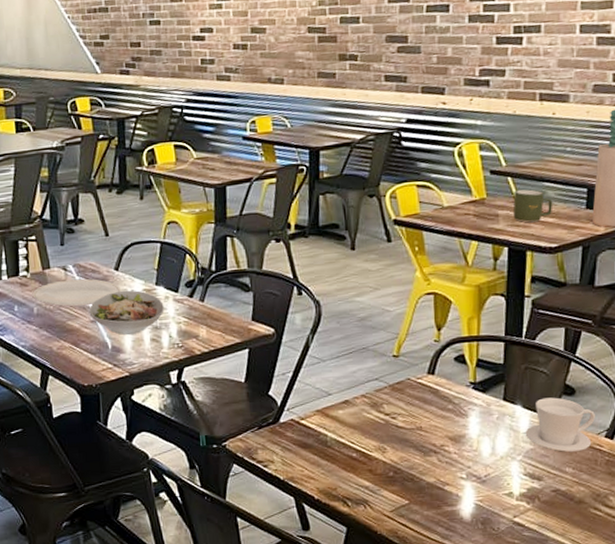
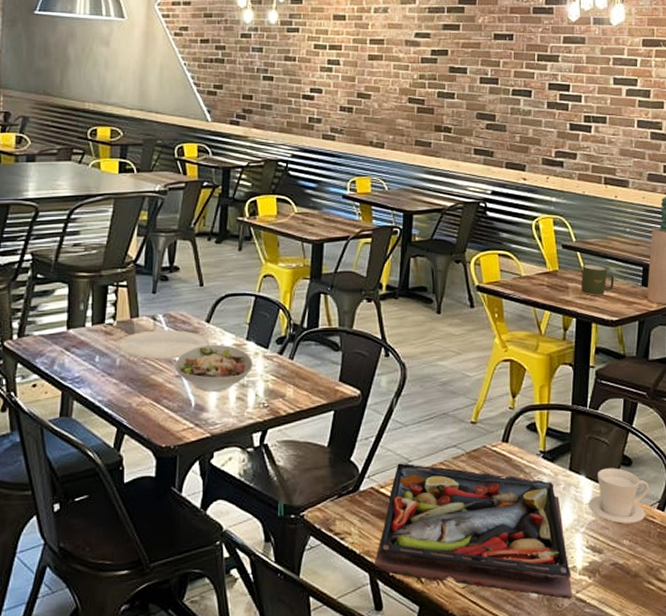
food tray: none [298,396,510,523] -> present [373,463,573,599]

